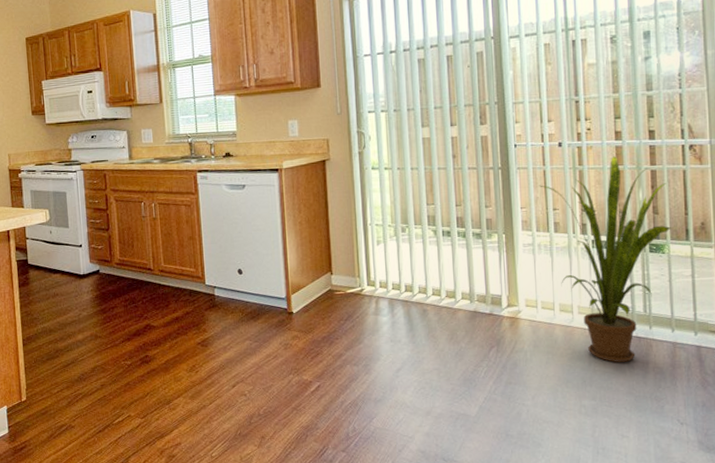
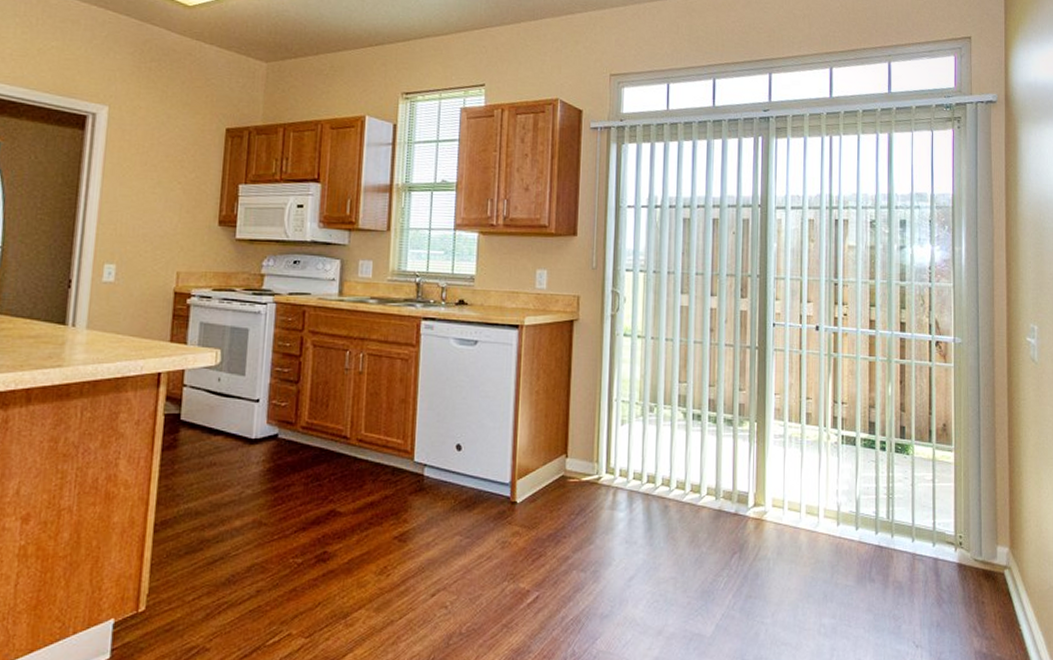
house plant: present [538,155,671,362] -> none [793,345,916,575]

